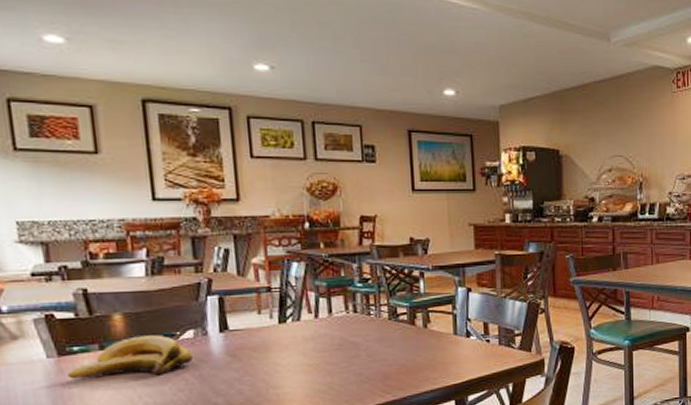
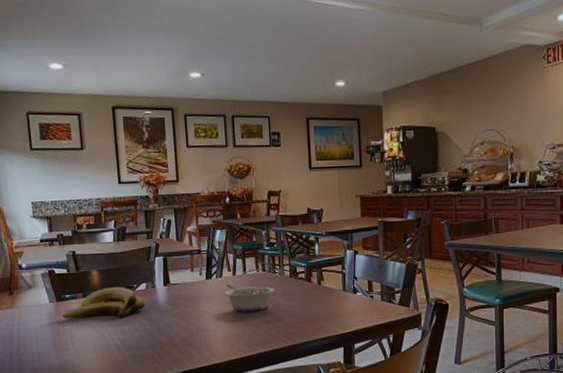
legume: none [303,329,370,362] -> present [224,284,276,312]

